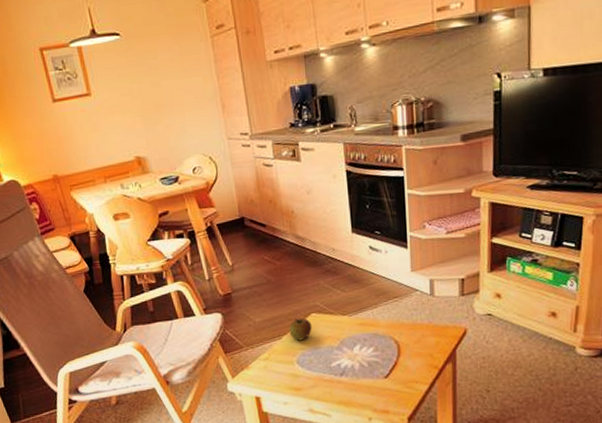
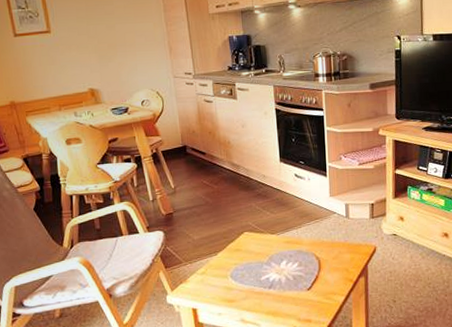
apple: present [289,318,312,341] -> none [224,236,245,257]

